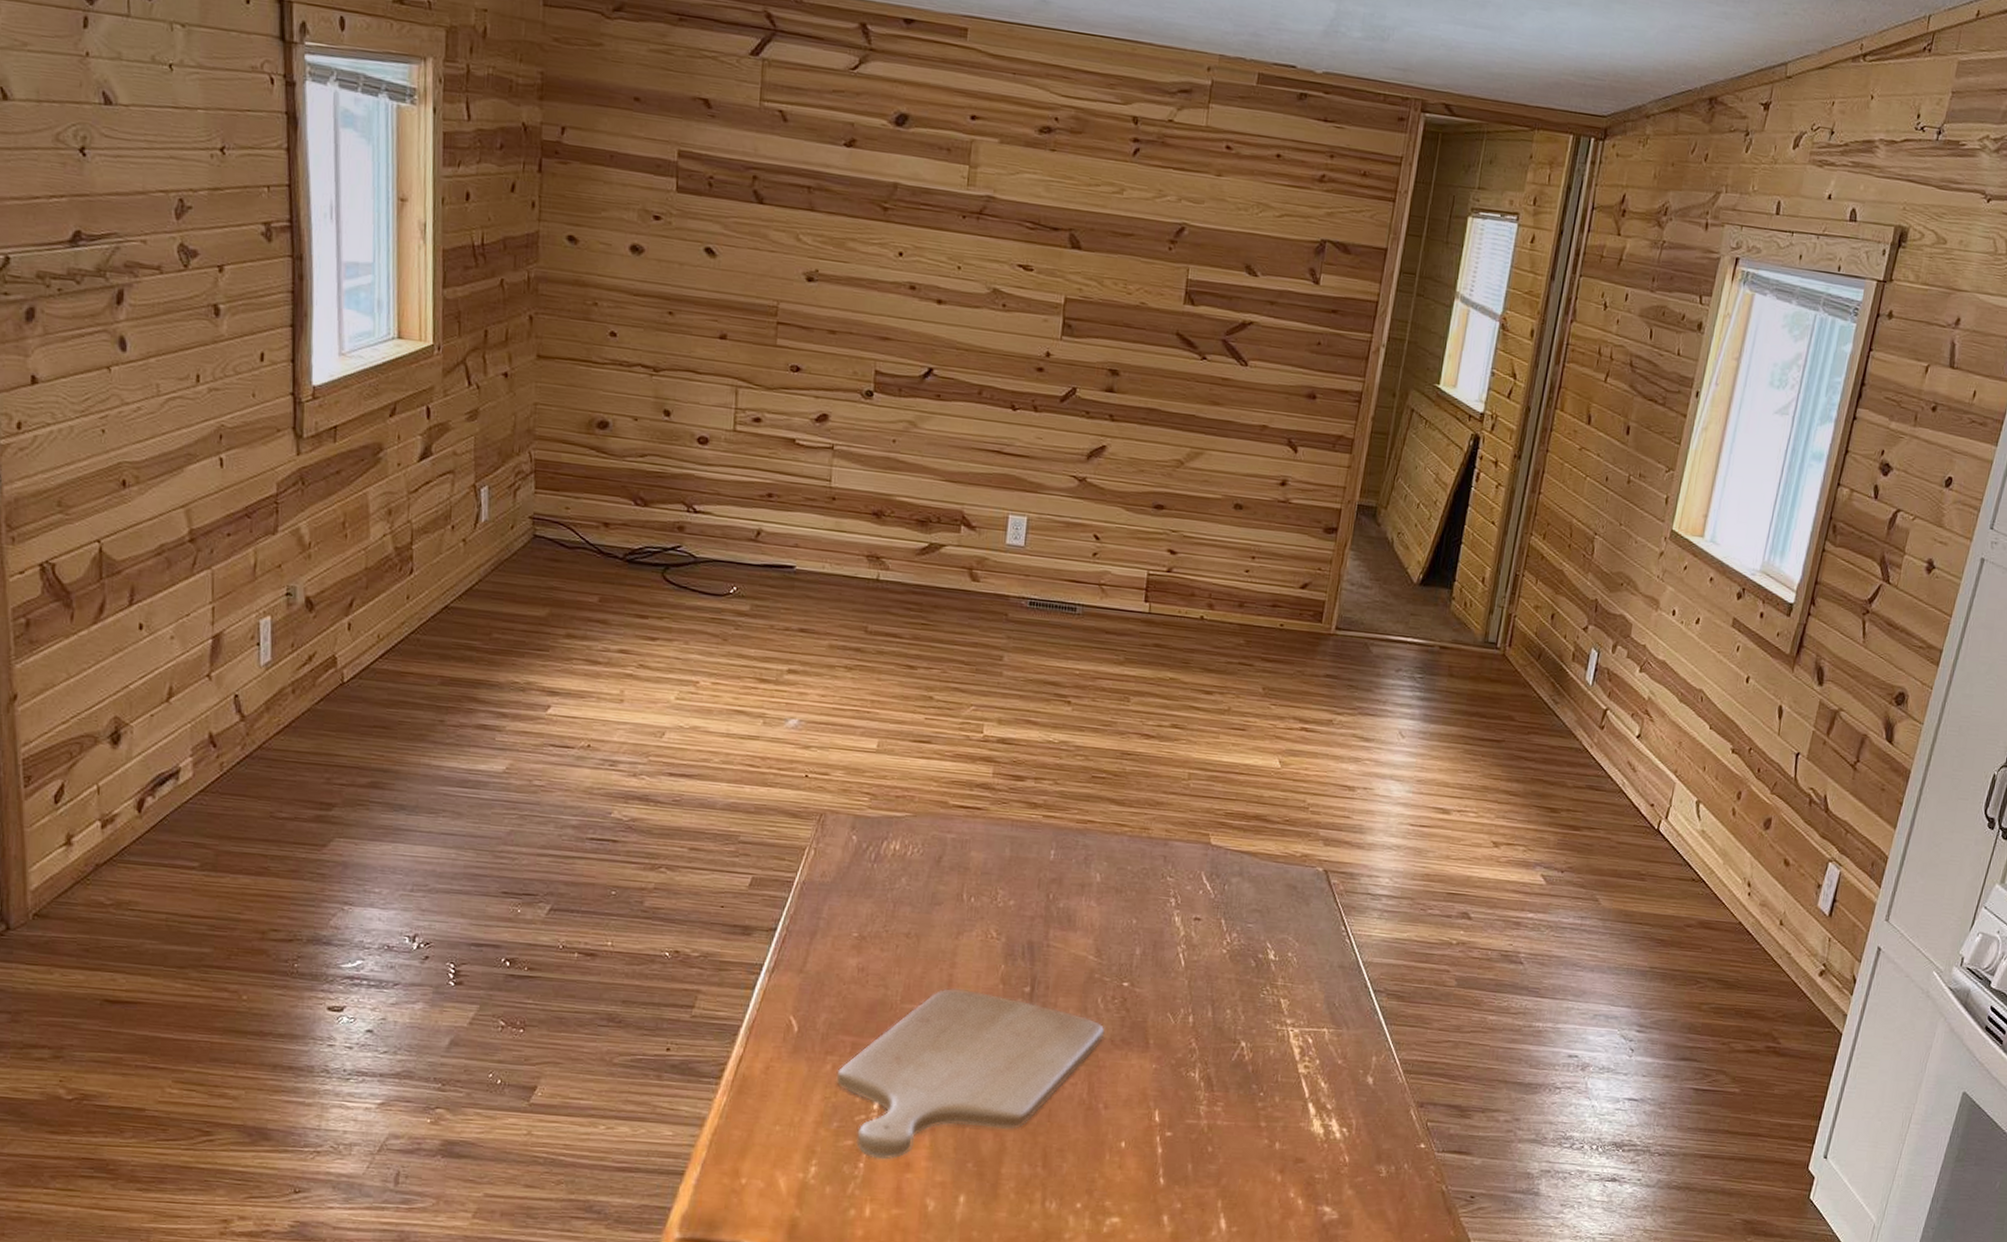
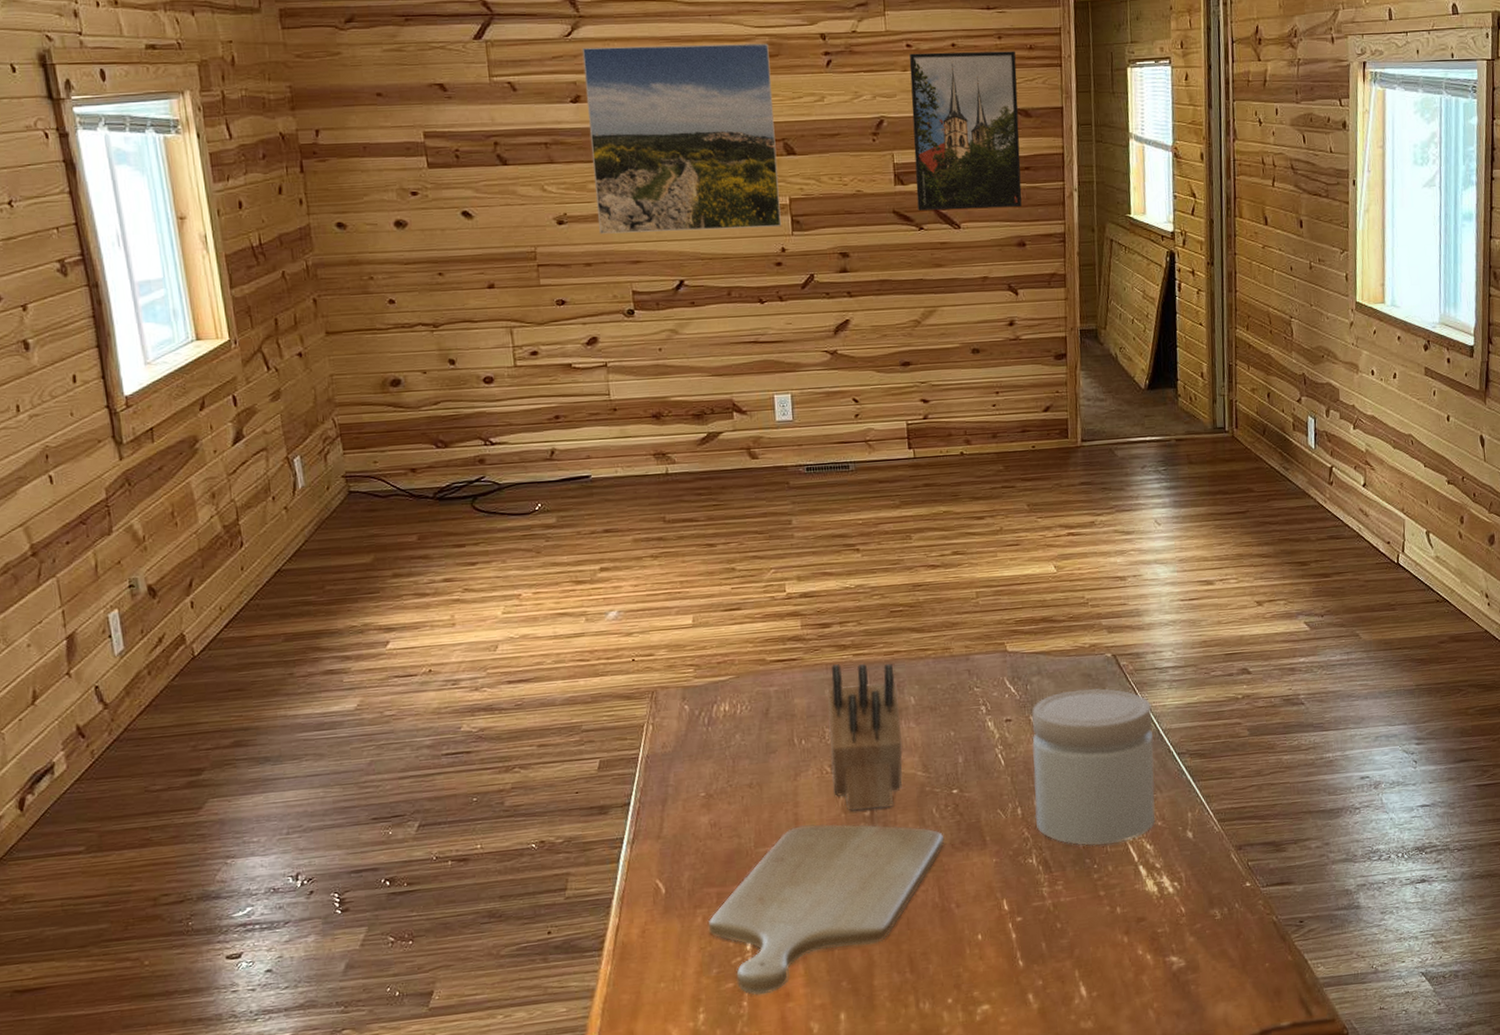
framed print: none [850,85,1073,328] -> present [581,43,782,234]
knife block: none [995,822,1084,987] -> present [826,663,903,810]
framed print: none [1204,157,1346,353] -> present [909,51,1022,211]
jar: none [1206,899,1357,1074] -> present [1031,688,1156,846]

